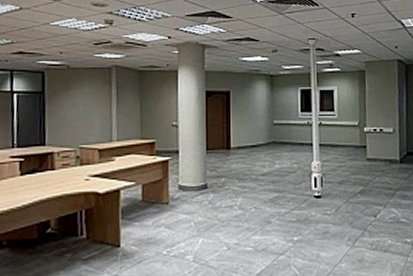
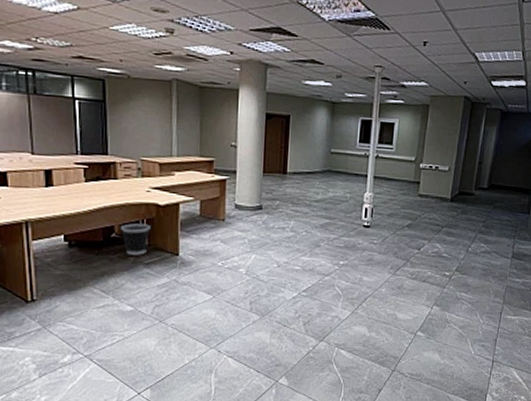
wastebasket: none [56,215,89,251] -> present [120,223,150,255]

